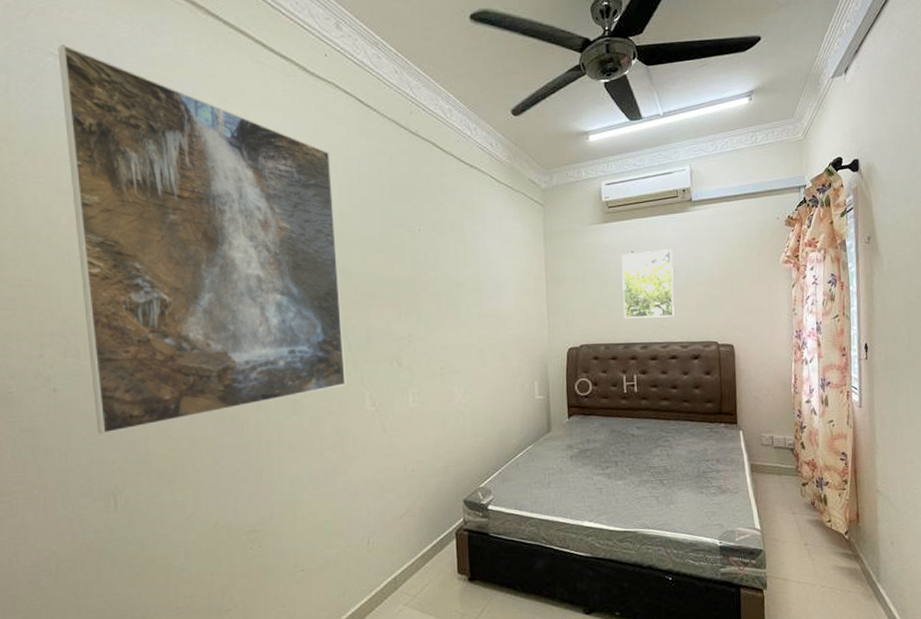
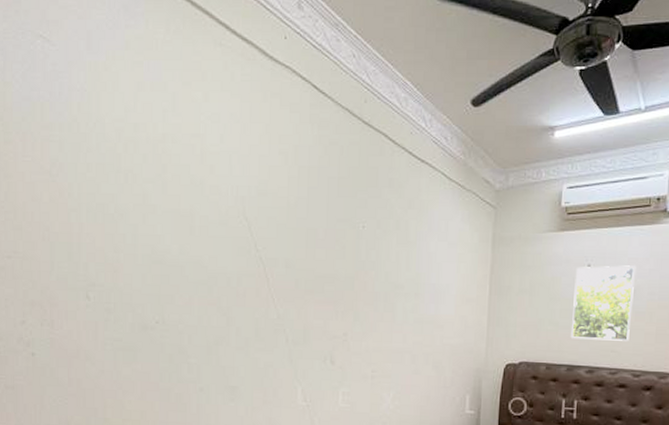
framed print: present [58,44,346,435] -> none [46,26,282,399]

